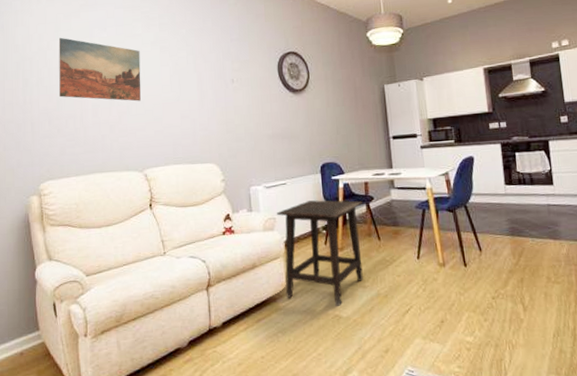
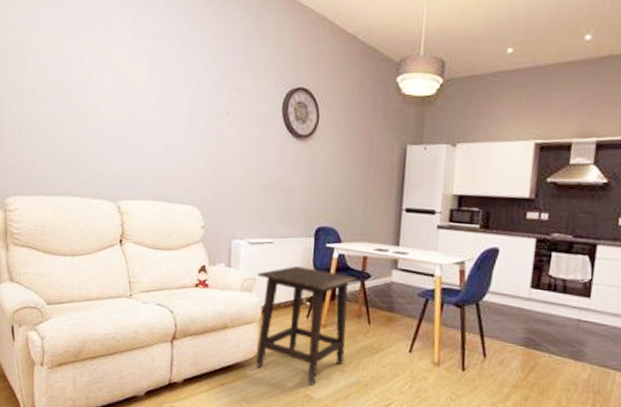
wall art: present [58,37,141,102] -> none [32,32,126,121]

